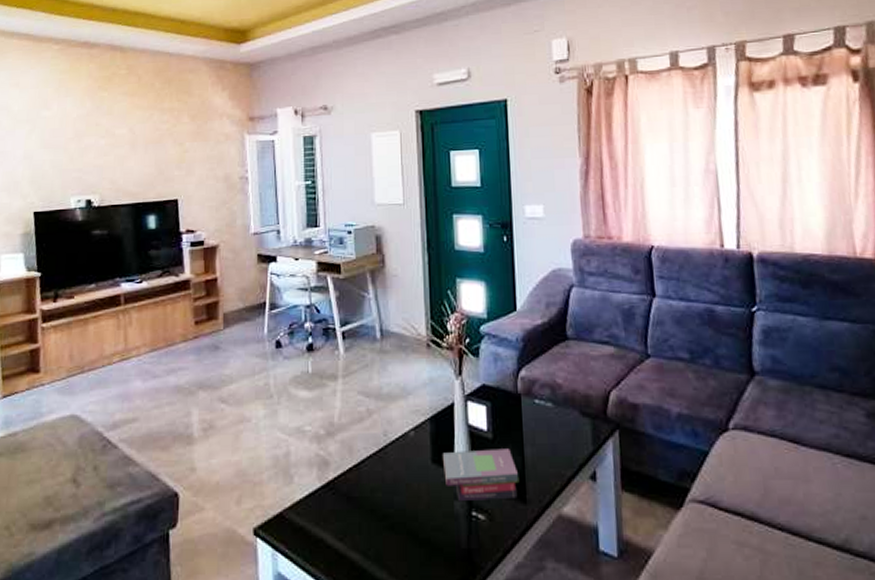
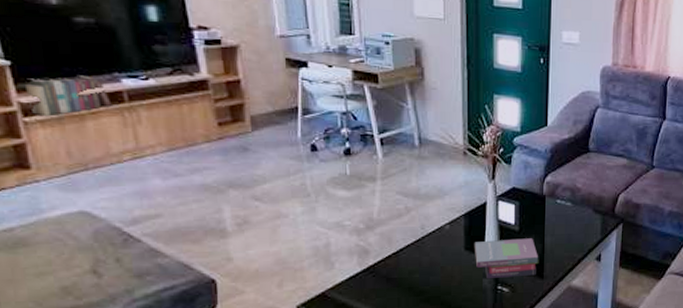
books: none [48,282,111,322] -> present [26,75,112,117]

